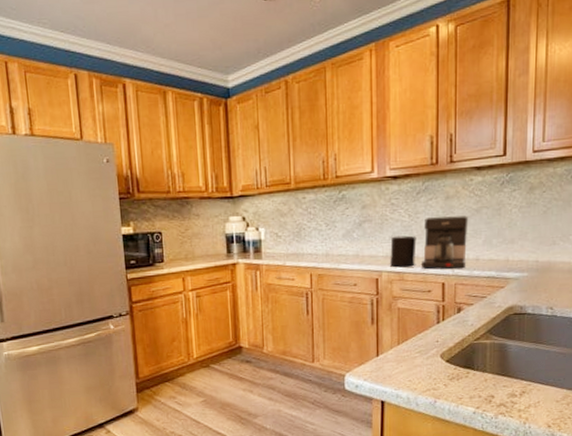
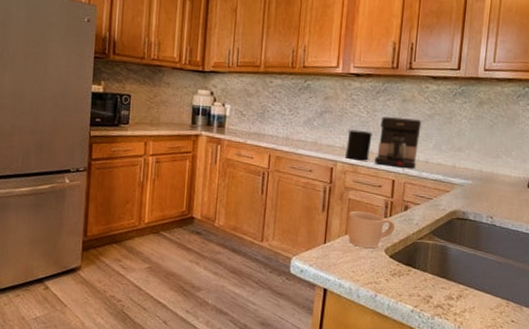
mug: none [400,318,449,356] -> present [347,210,395,249]

